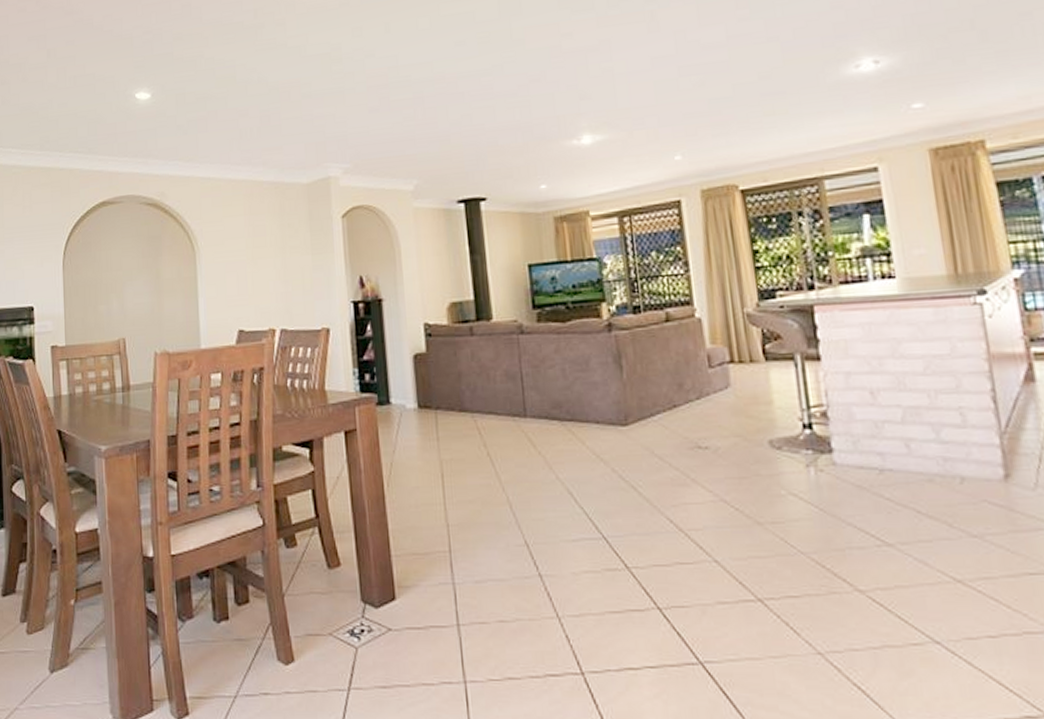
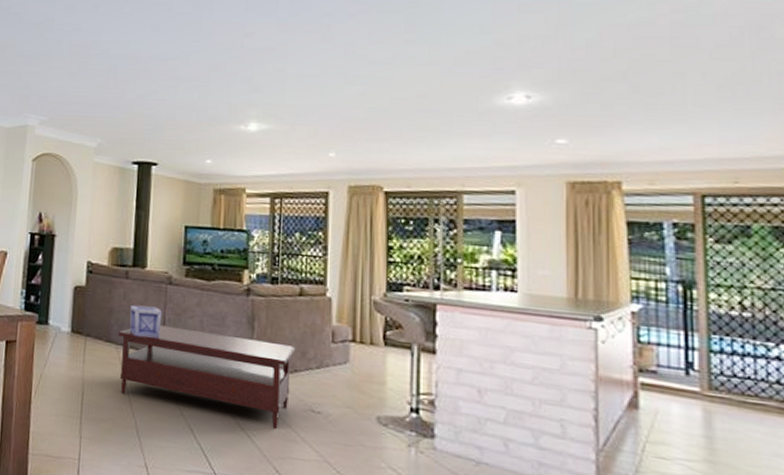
coffee table: none [472,379,672,474] -> present [118,325,296,429]
wooden crate: none [480,362,519,399] -> present [129,304,163,338]

